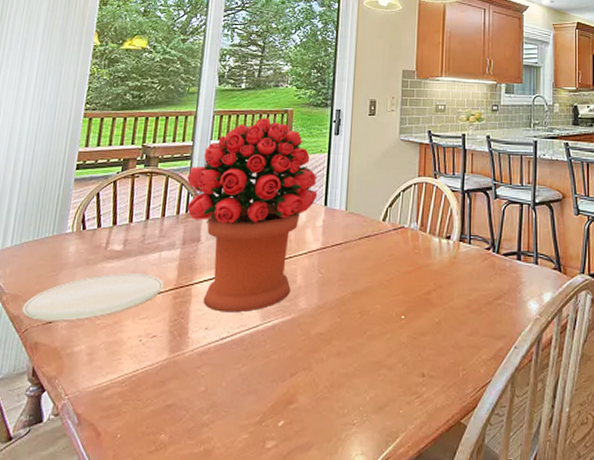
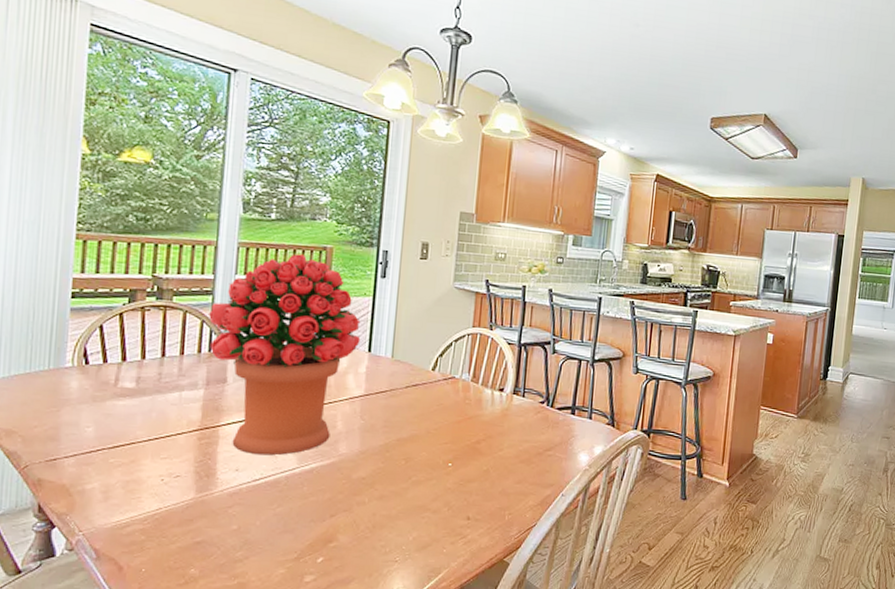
plate: present [22,273,164,323] -> none [19,411,187,460]

